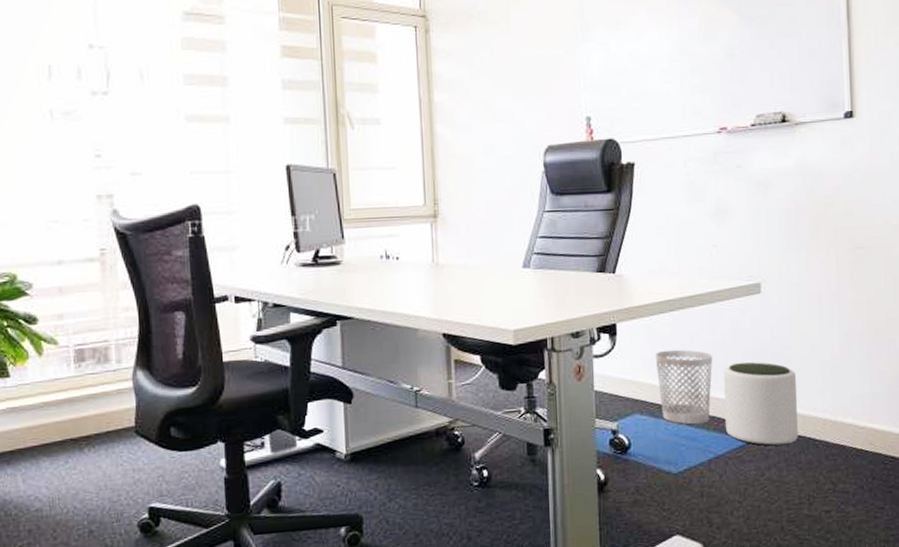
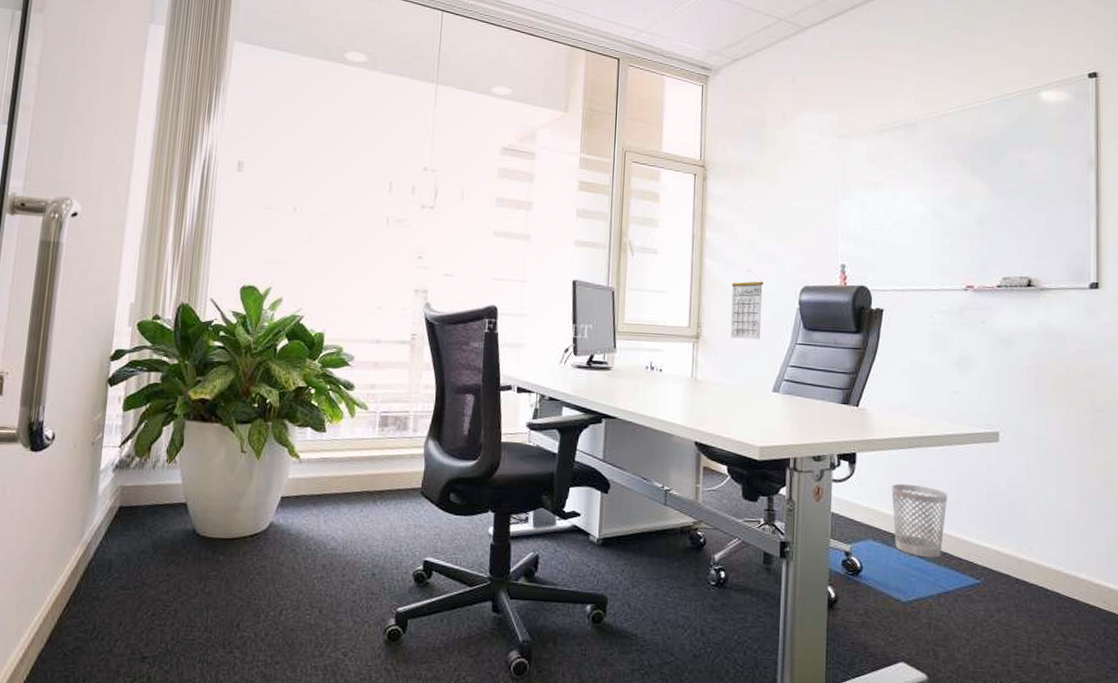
calendar: none [467,133,504,213] -> present [730,269,764,340]
plant pot: present [724,362,798,446] -> none [957,505,1031,590]

